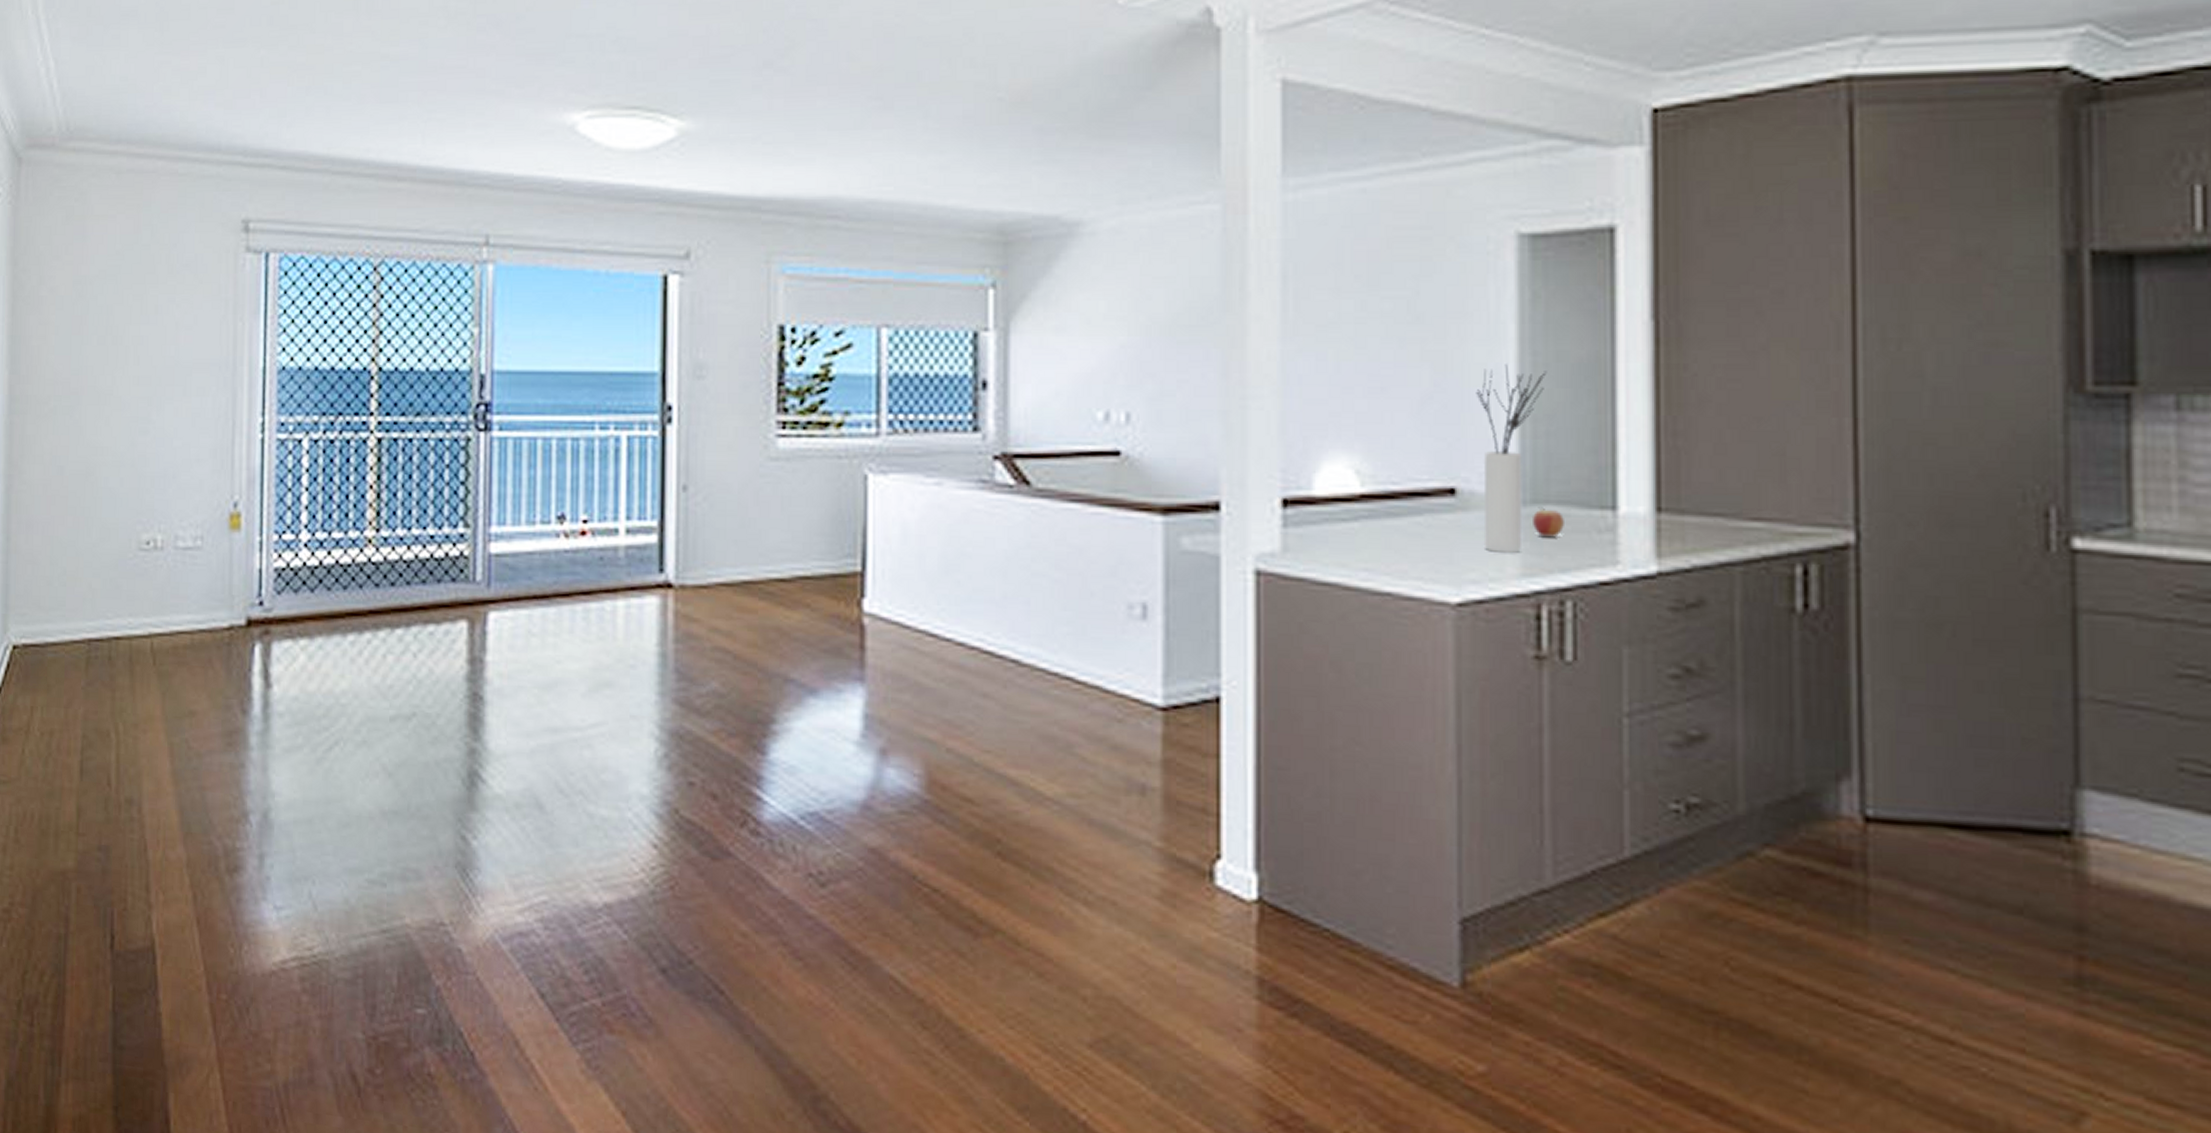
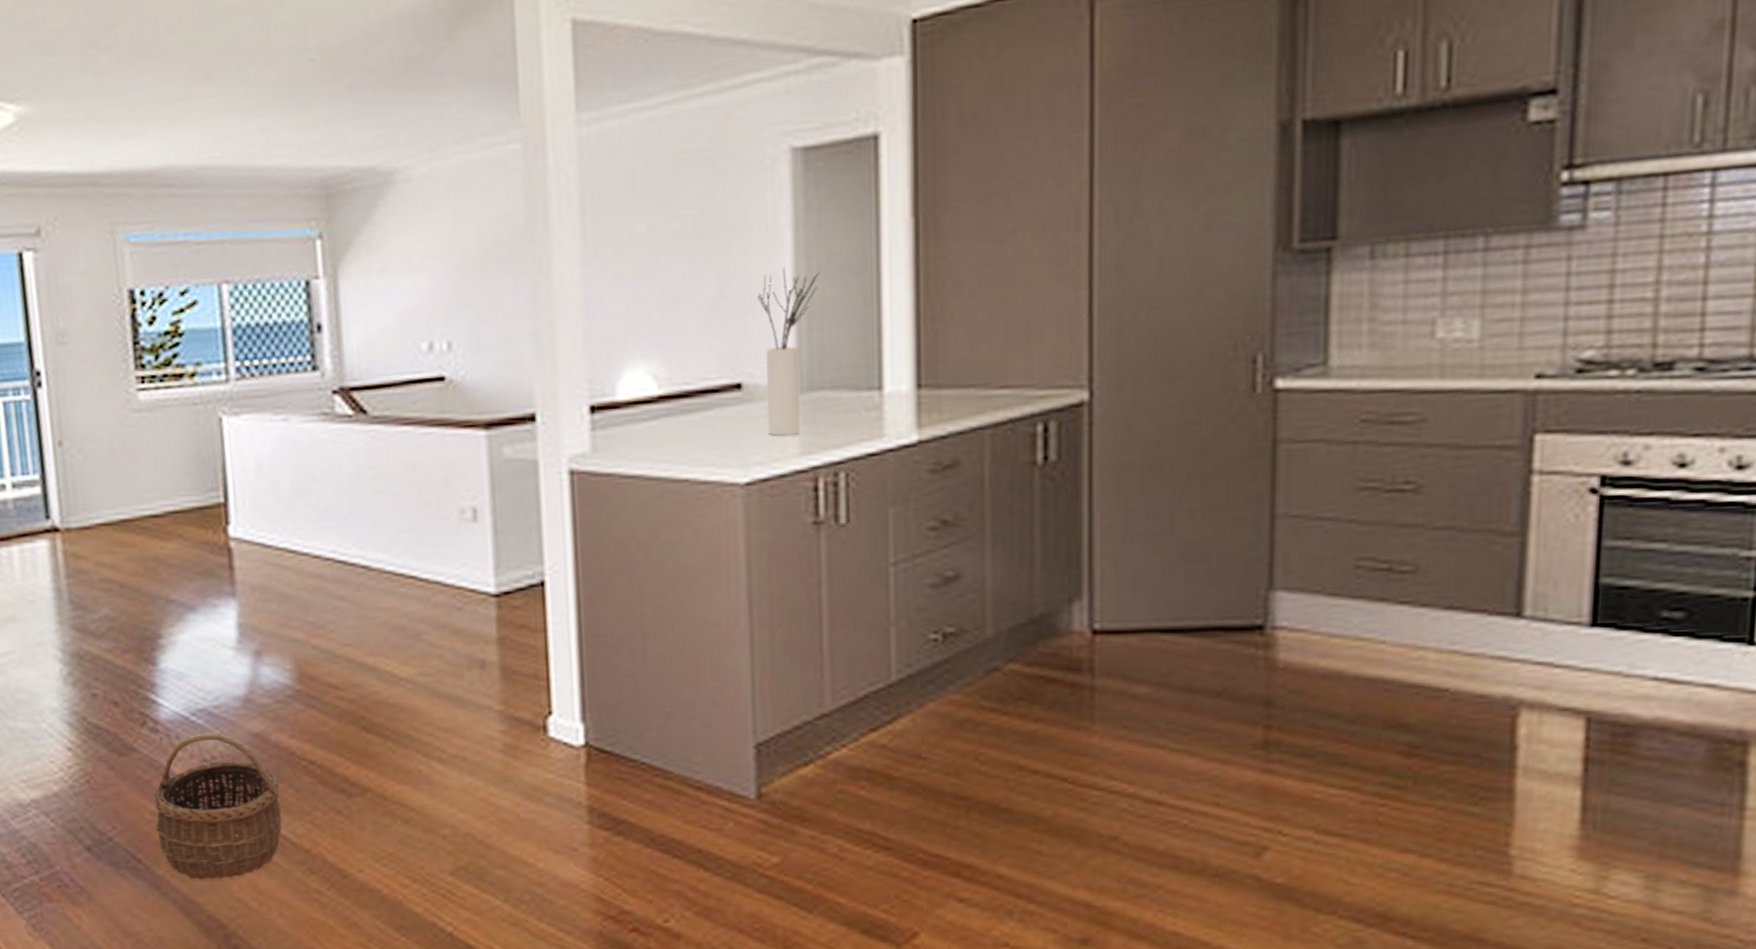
wicker basket: none [745,842,895,1026] -> present [153,733,282,880]
fruit: present [1531,507,1564,536] -> none [808,393,837,418]

